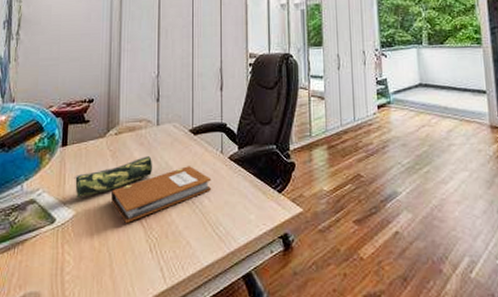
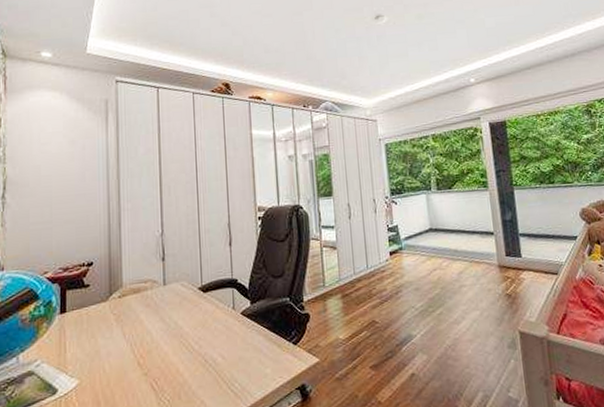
pencil case: present [74,156,153,199] -> none [75,317,162,367]
notebook: present [111,166,212,223] -> none [118,324,225,387]

